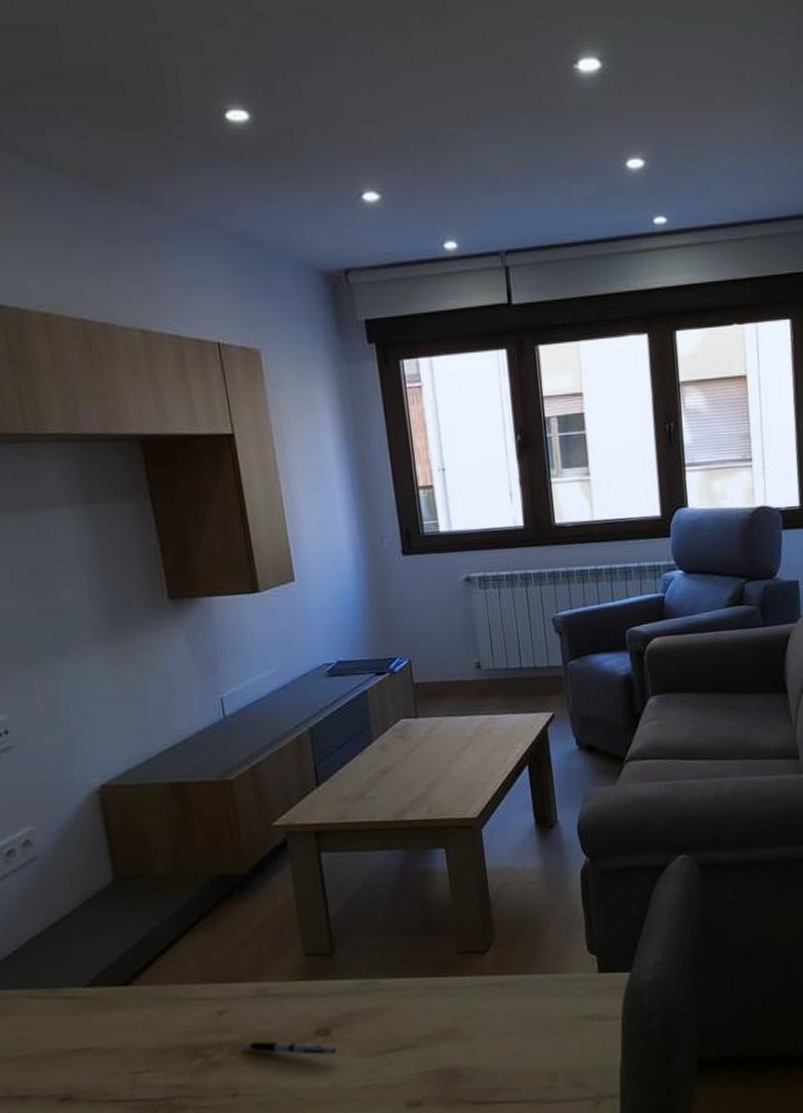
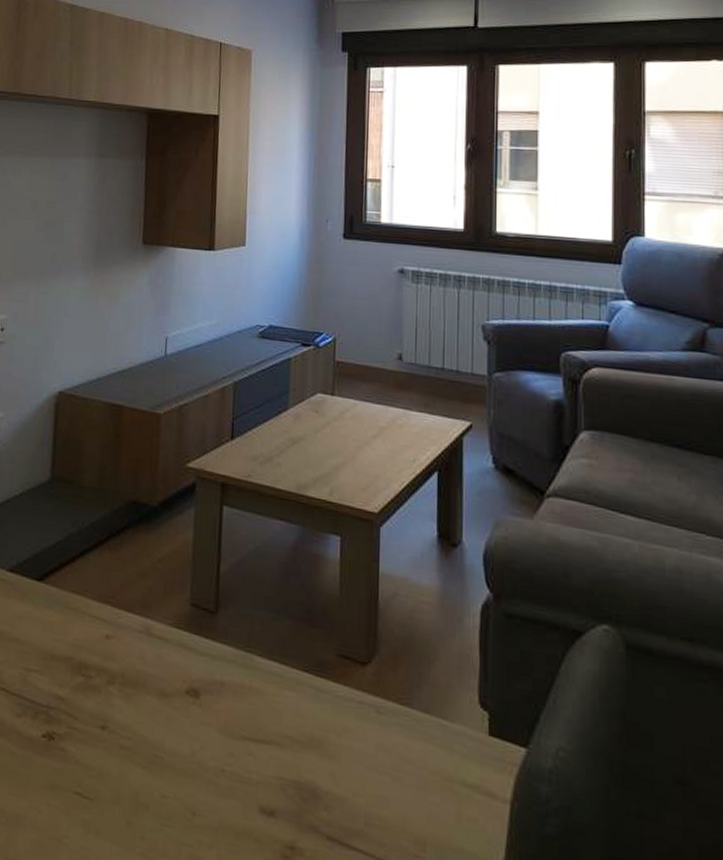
pen: present [240,1041,337,1055] -> none [118,675,203,721]

